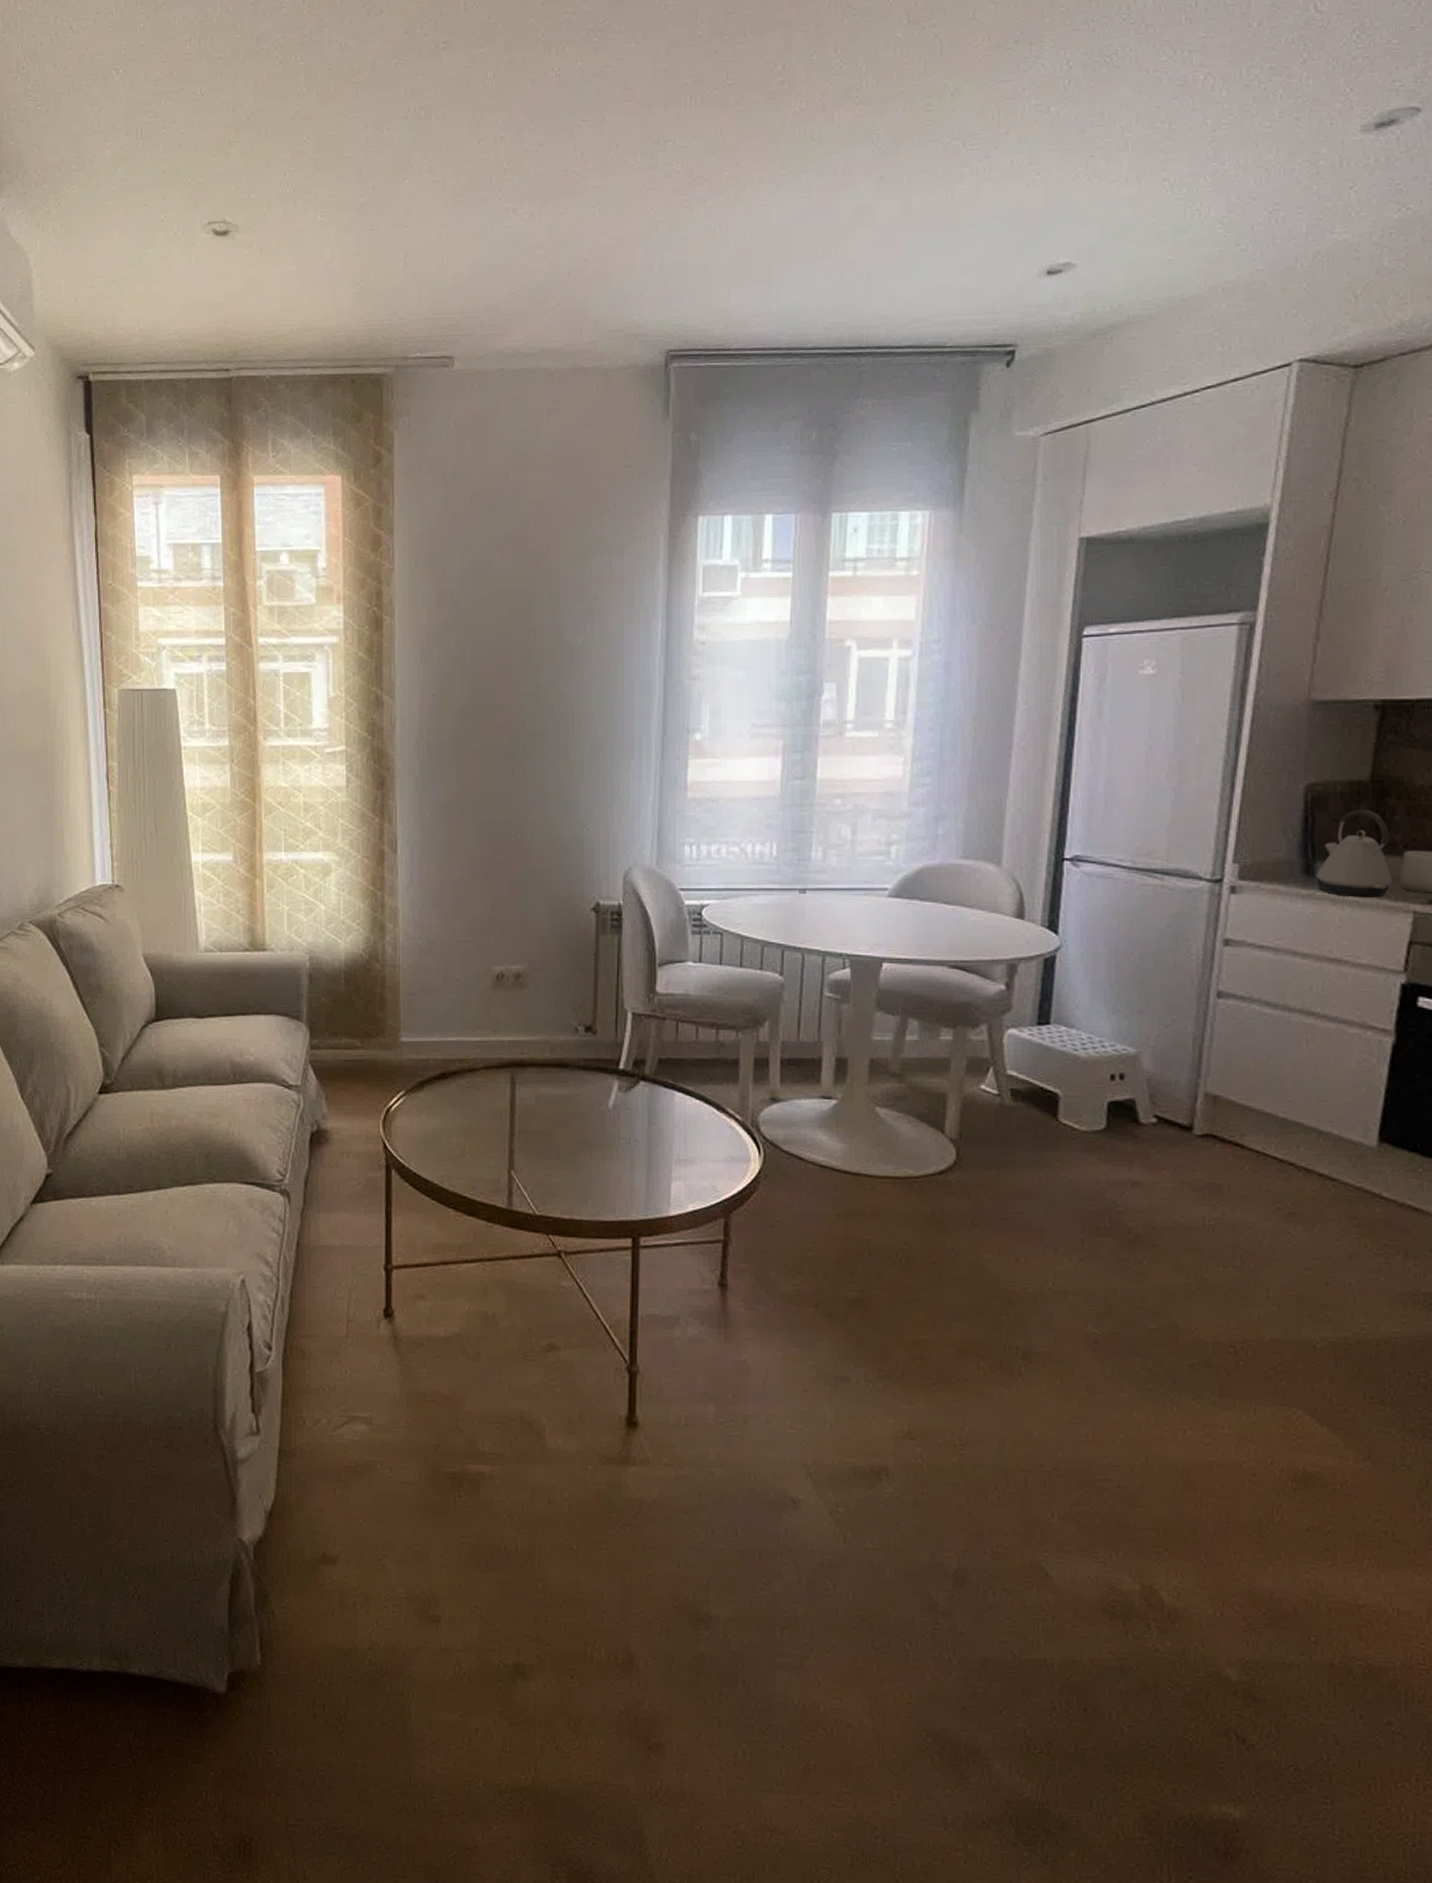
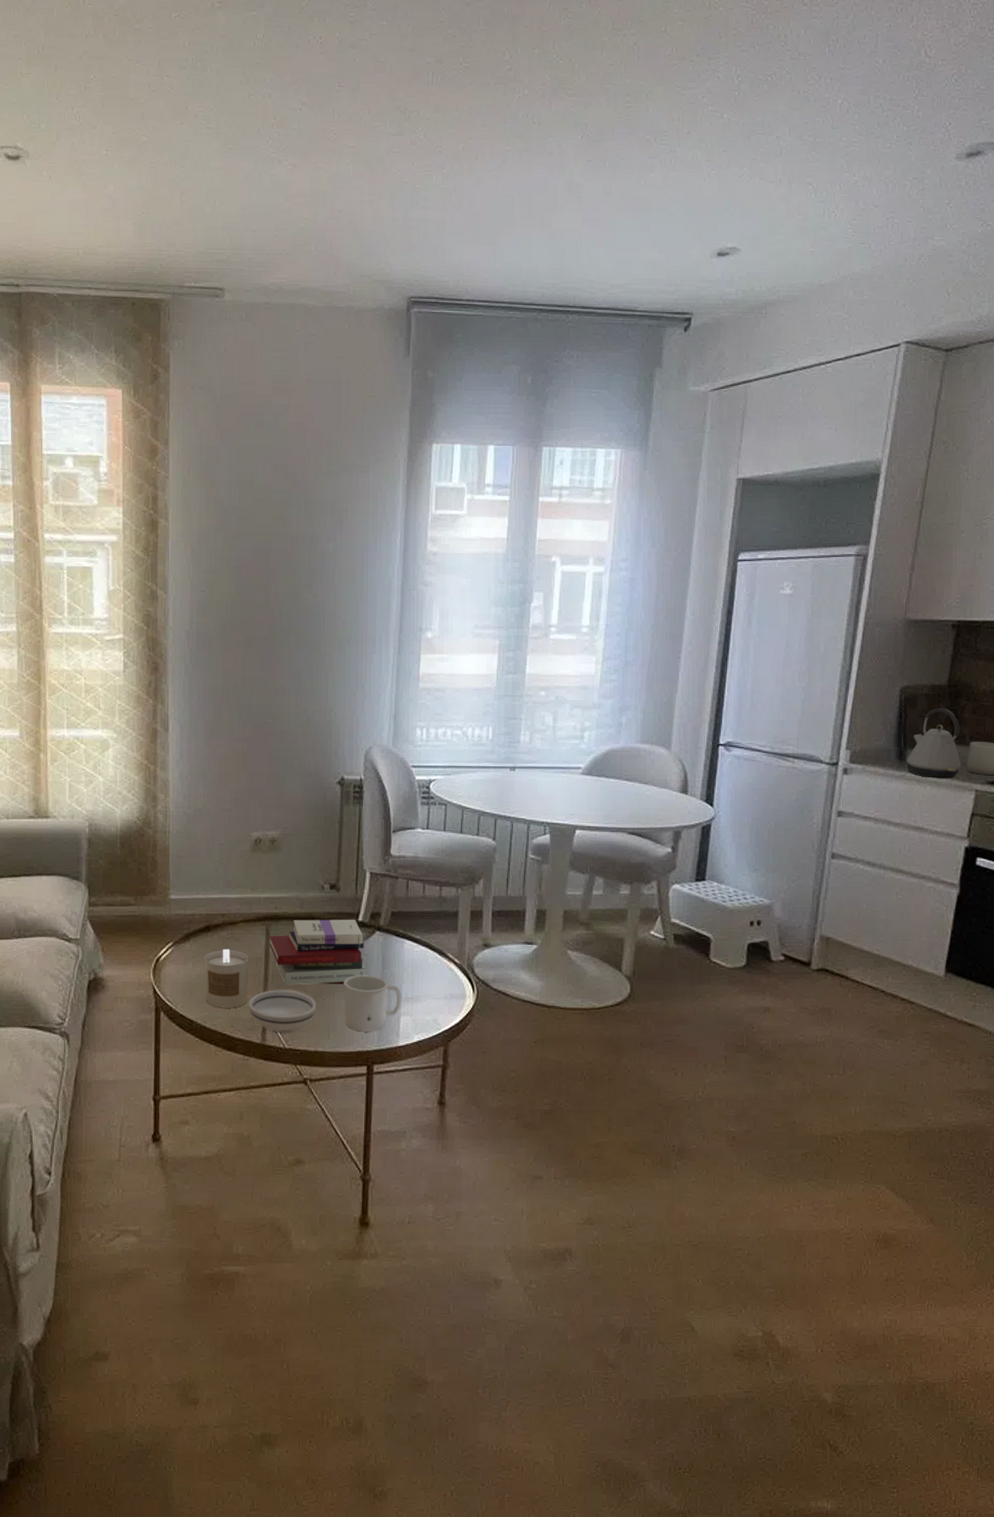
candle: none [440,1099,491,1168] -> present [204,948,249,1008]
bowl: none [493,1147,571,1197] -> present [249,990,317,1032]
books: none [515,1066,631,1143] -> present [269,919,367,985]
mug: none [603,1131,673,1199] -> present [343,974,402,1032]

